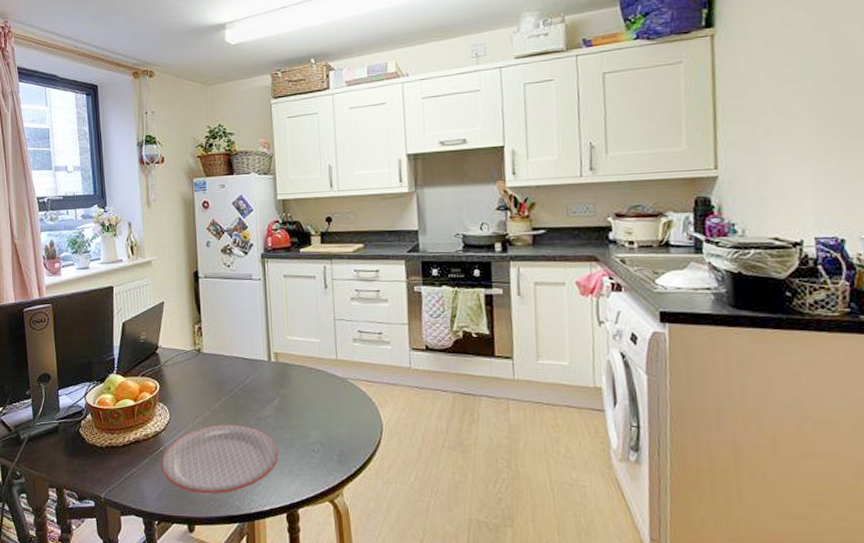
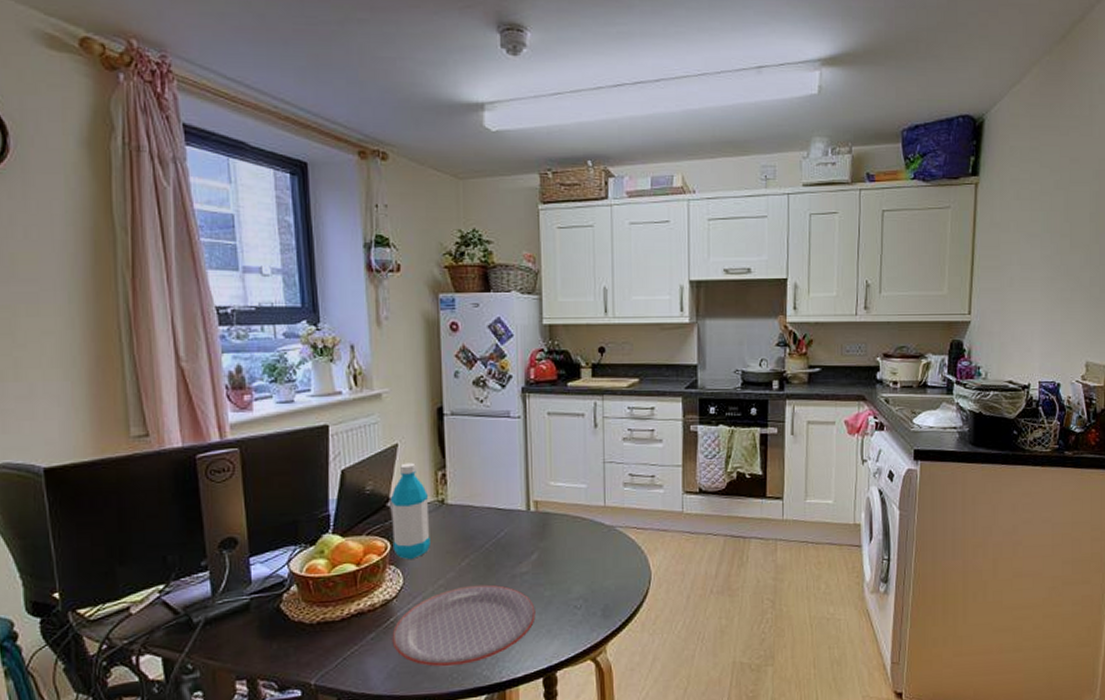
water bottle: none [159,317,190,399] -> present [390,462,430,560]

